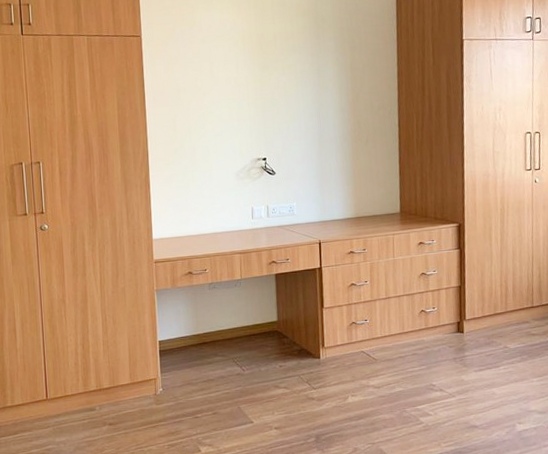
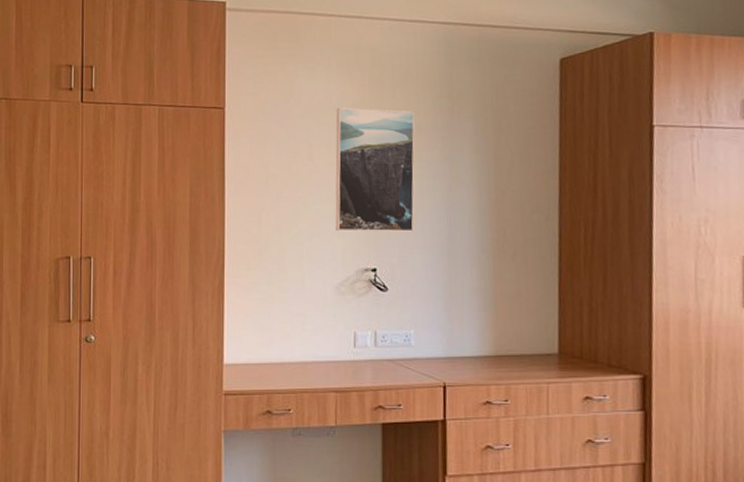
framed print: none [230,33,293,131] -> present [335,107,415,232]

